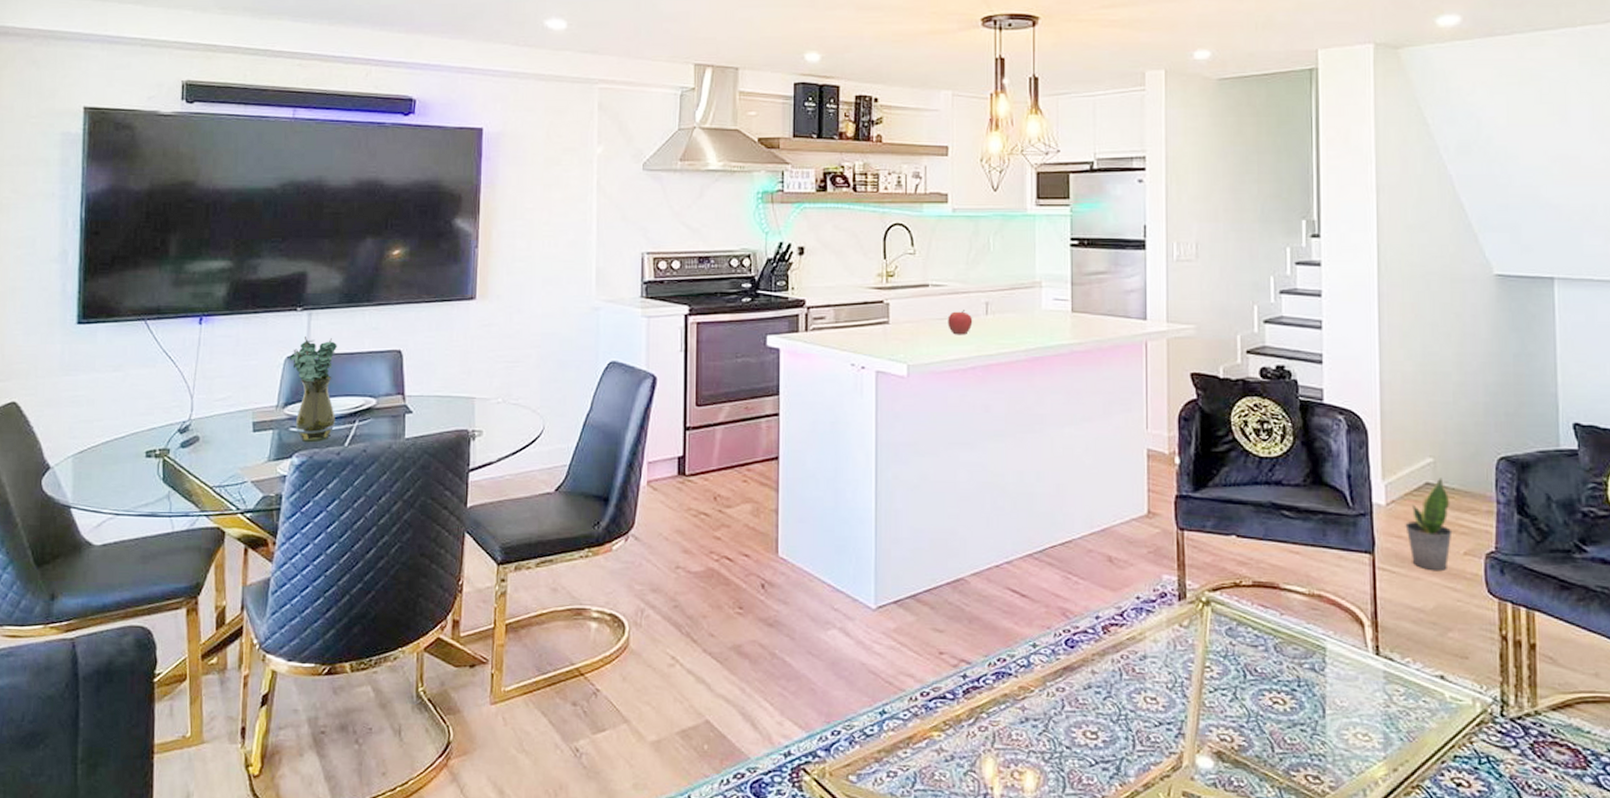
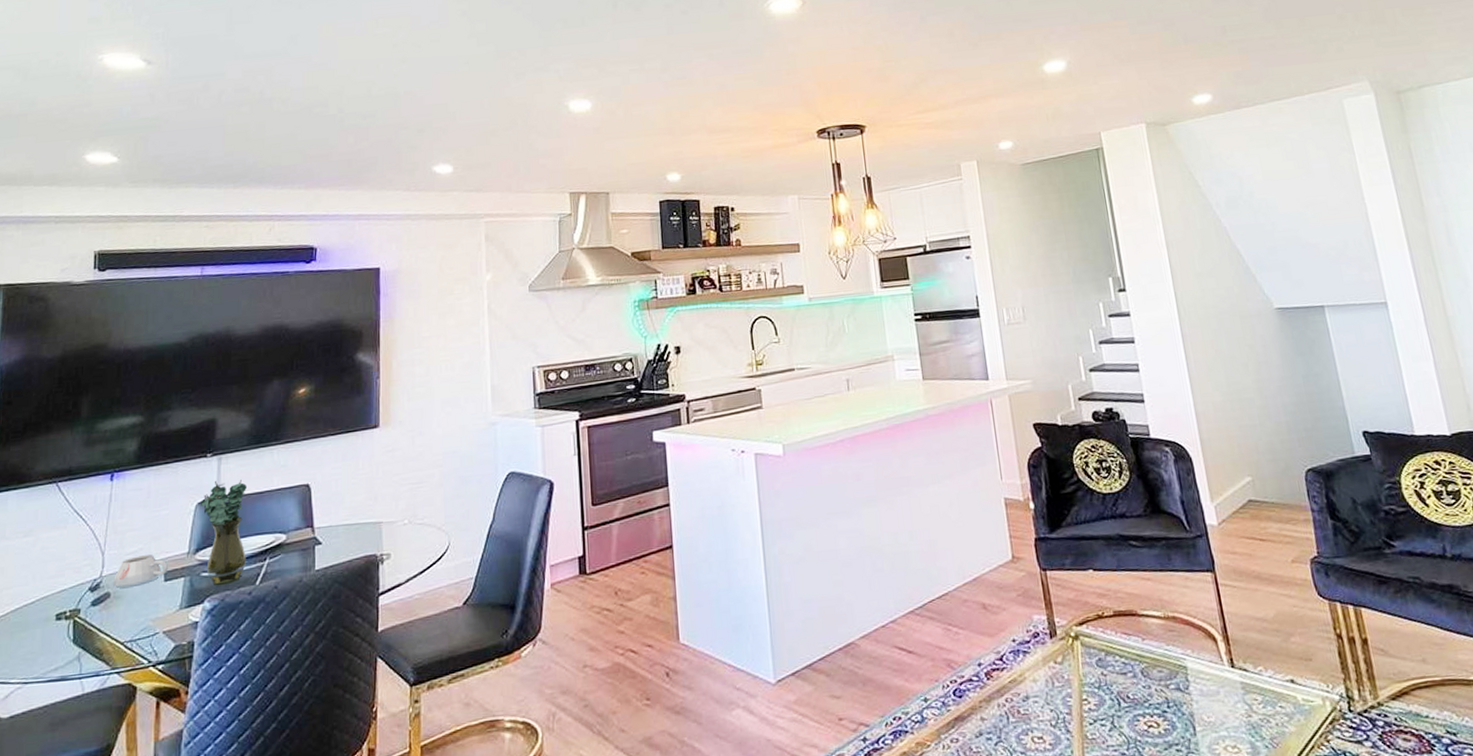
cup: none [202,403,256,433] -> present [113,554,168,588]
fruit: present [948,310,973,335] -> none [814,388,837,412]
potted plant: present [1405,478,1453,572] -> none [1237,494,1280,581]

